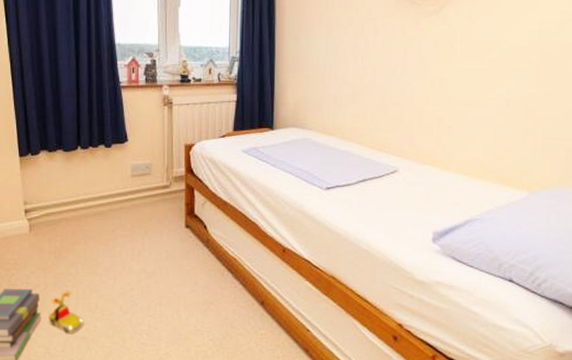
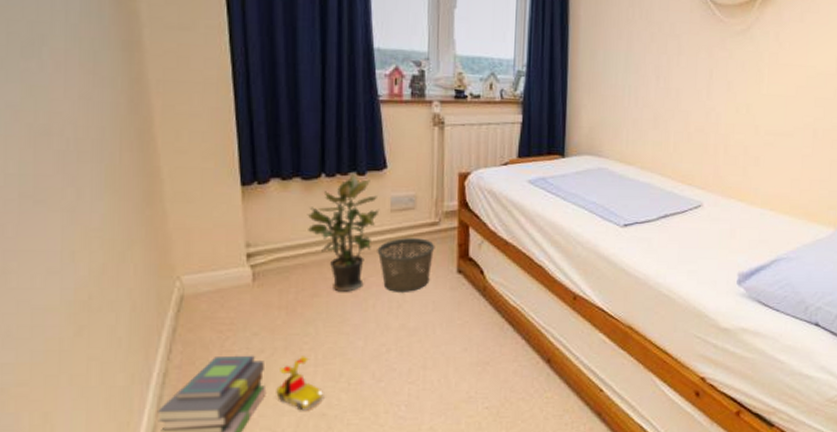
potted plant: none [68,147,123,241] -> present [307,174,380,292]
basket: none [121,198,167,242] -> present [377,238,435,292]

